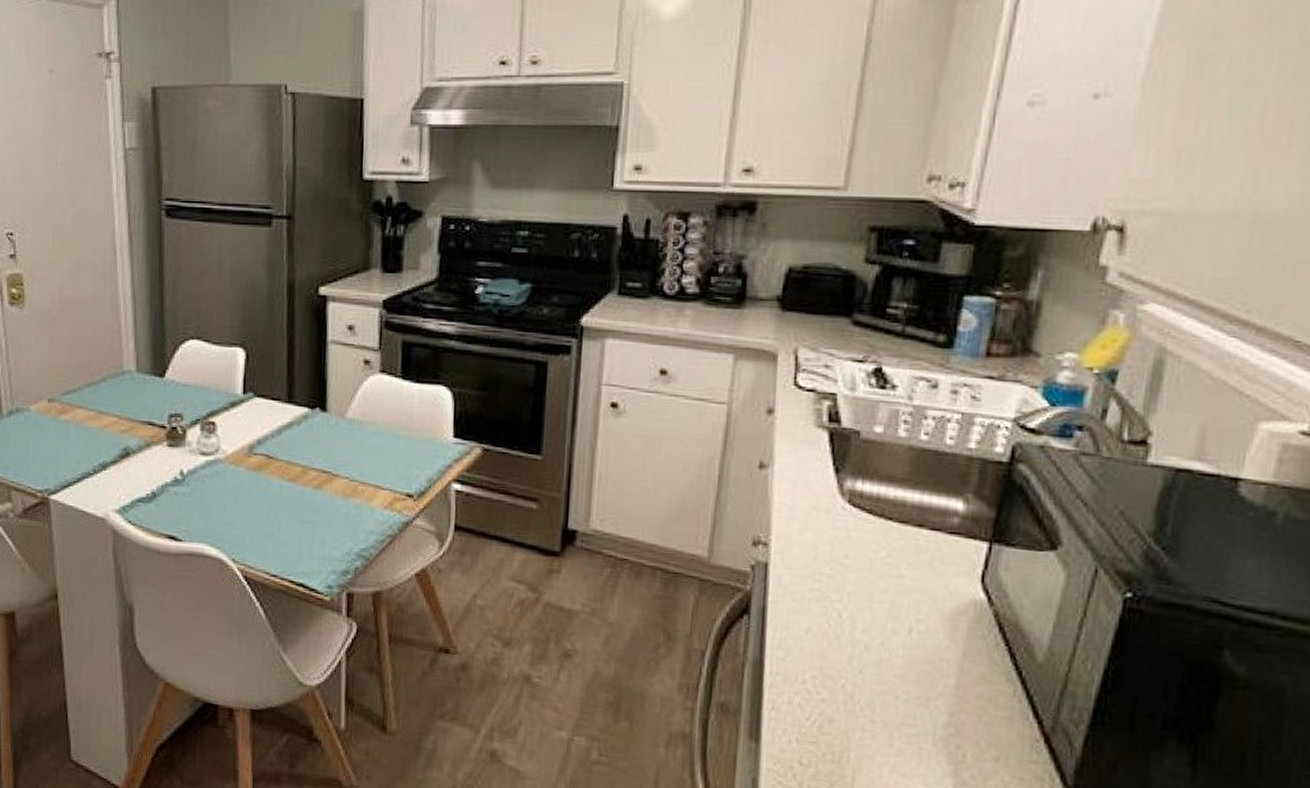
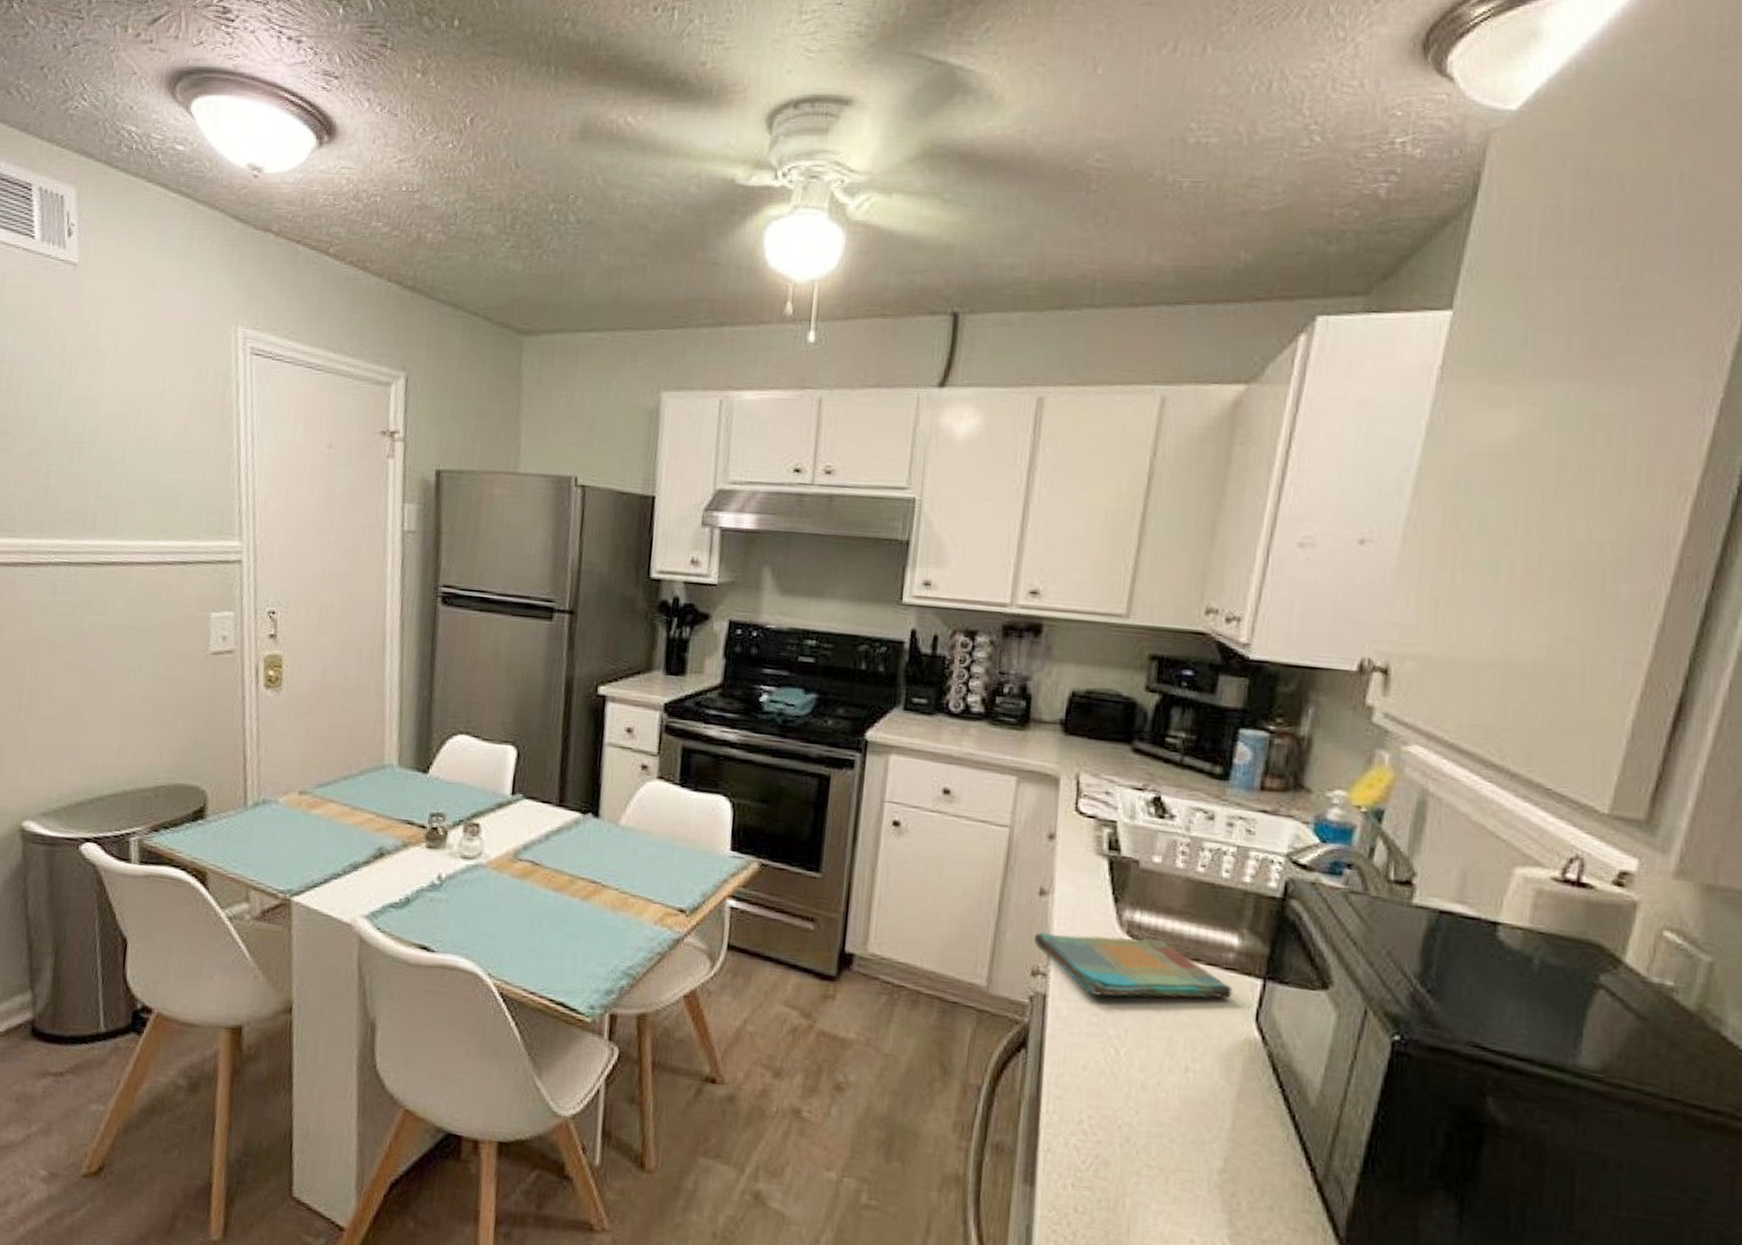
dish towel: none [755,503,958,563] -> present [1034,932,1233,999]

